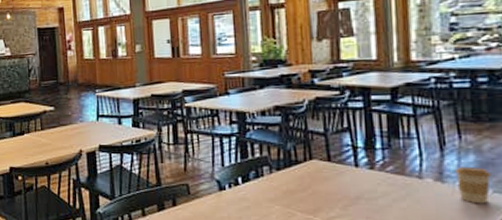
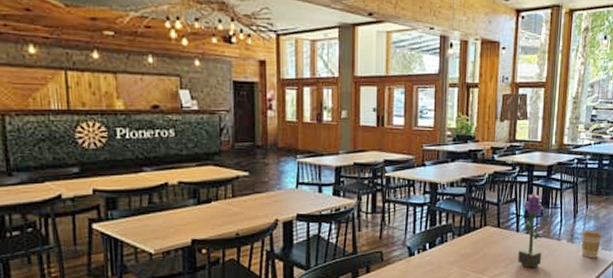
potted flower: none [360,120,396,212] -> present [518,193,544,268]

